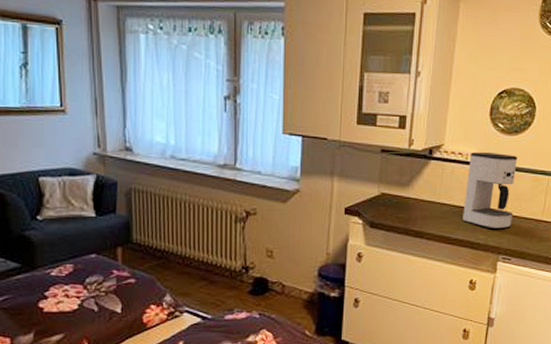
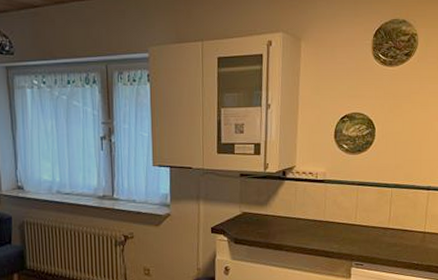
coffee maker: present [463,151,518,230] -> none [317,170,363,239]

